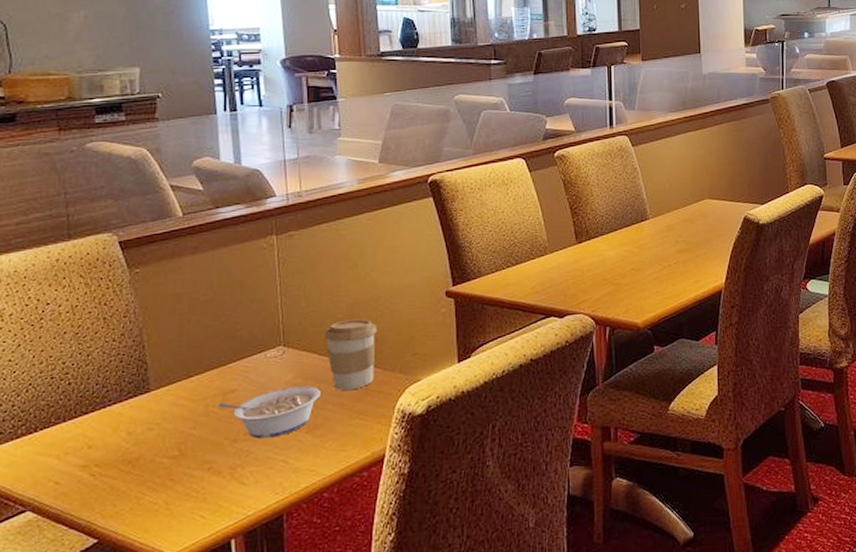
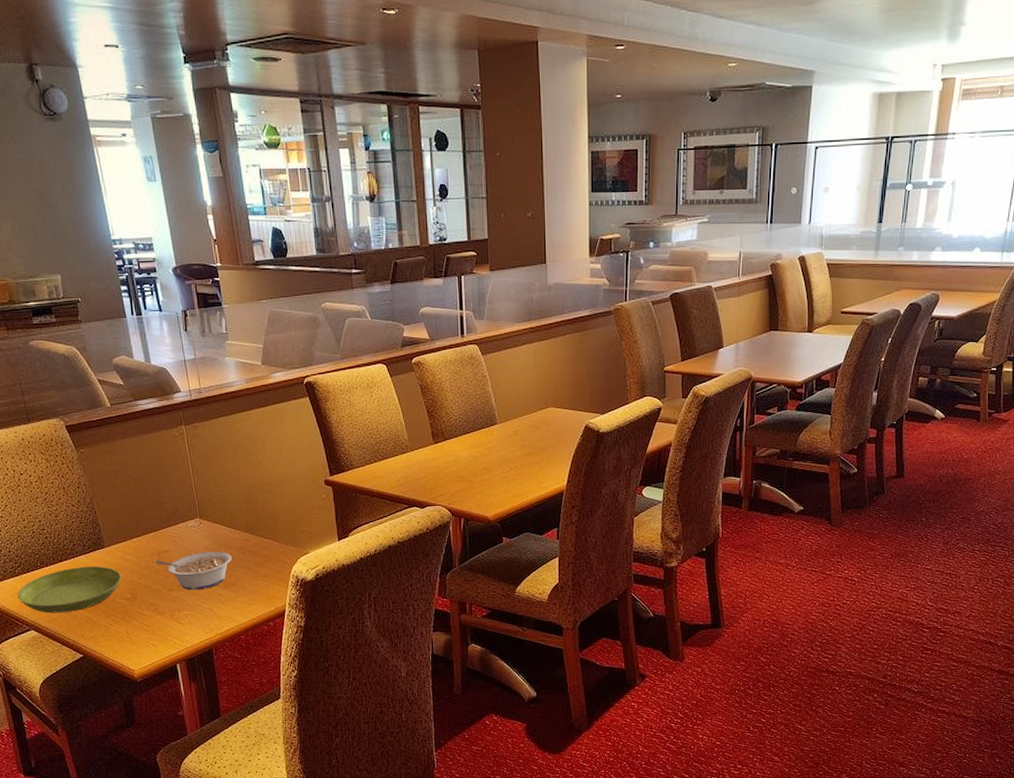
saucer: none [13,416,168,486] -> present [17,566,121,613]
coffee cup: present [325,319,378,391] -> none [230,499,272,558]

